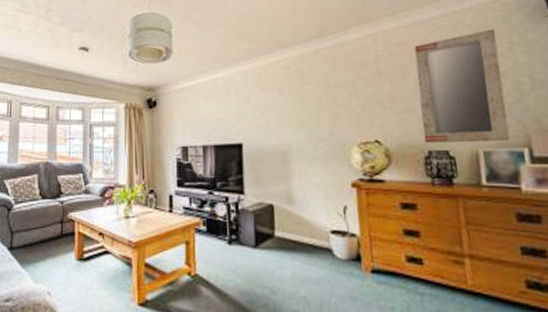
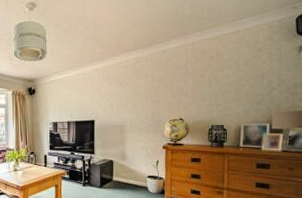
home mirror: present [414,28,510,143] -> none [210,44,263,120]

